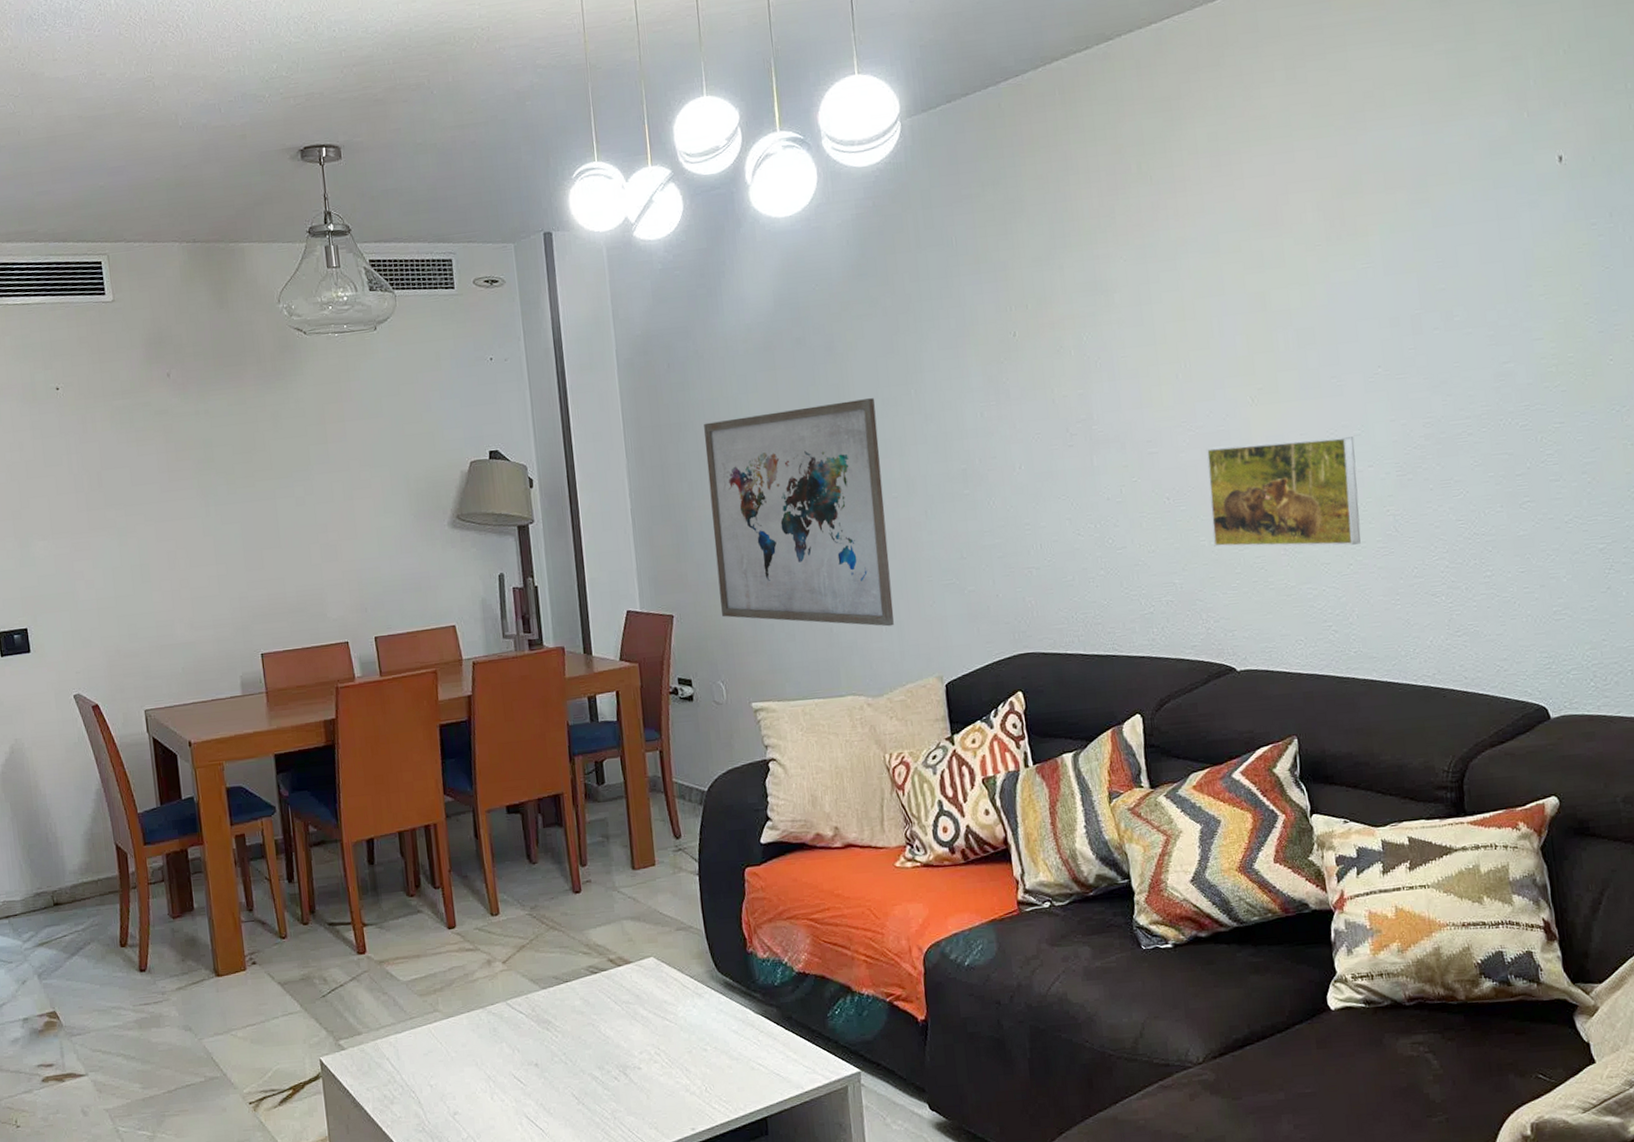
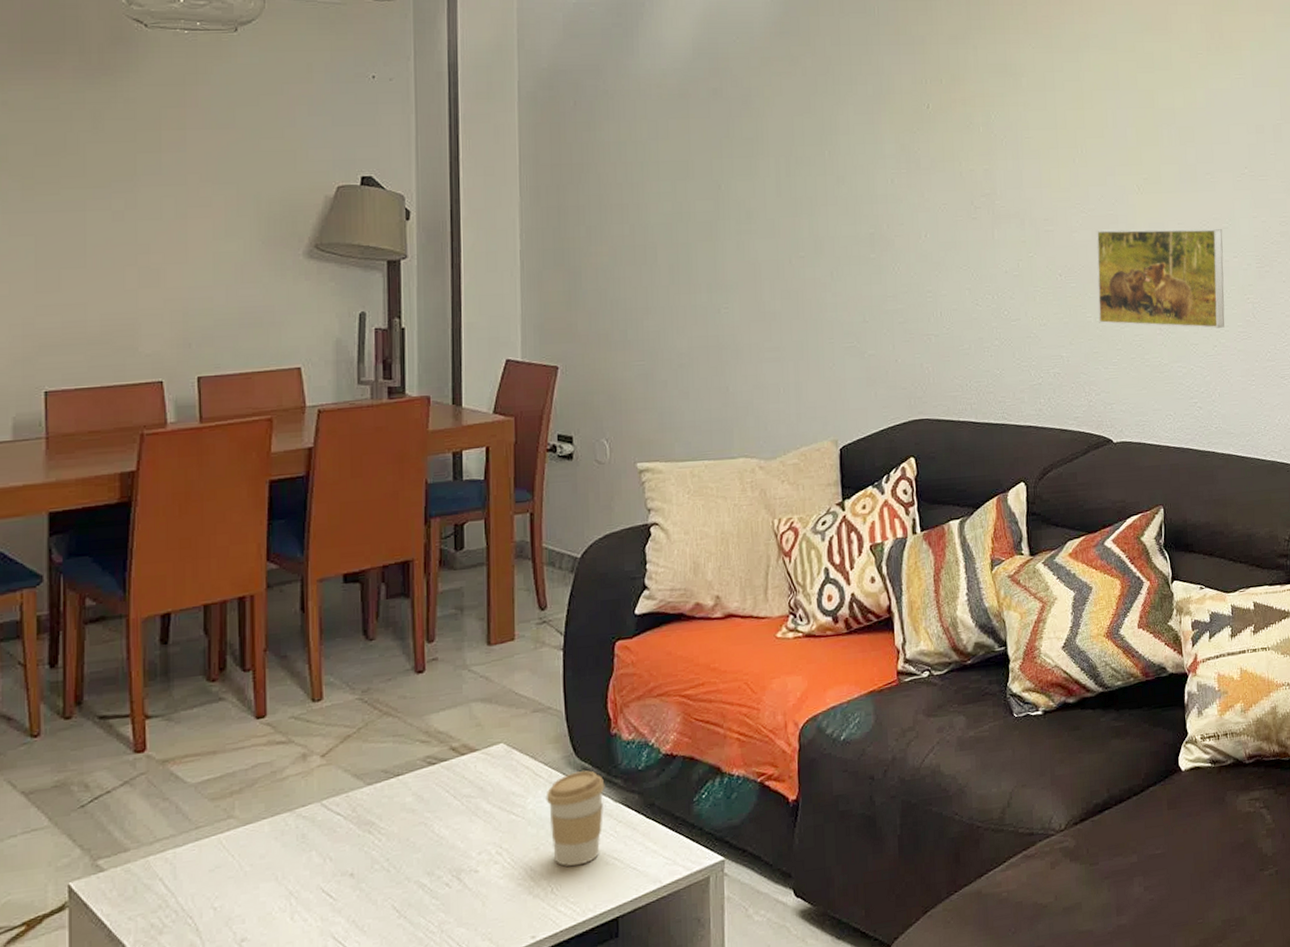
coffee cup: none [694,983,746,1069] -> present [546,770,605,867]
wall art: present [704,398,894,627] -> none [608,156,793,388]

